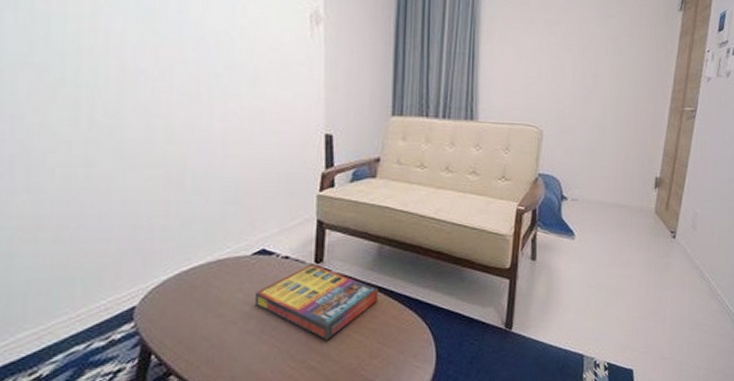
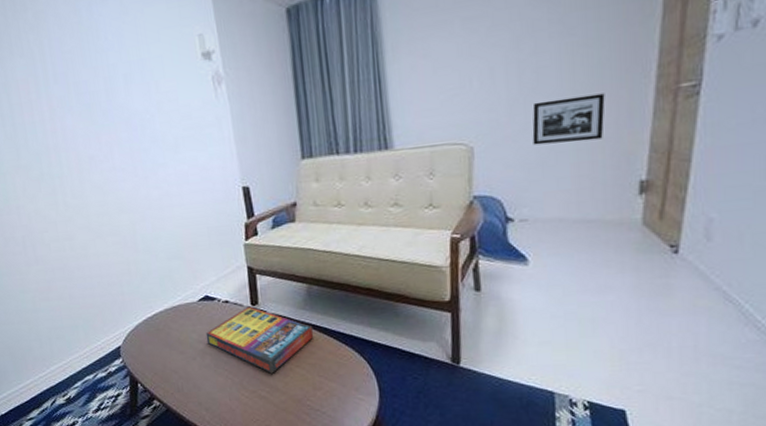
picture frame: none [587,102,638,140] -> present [532,93,605,146]

